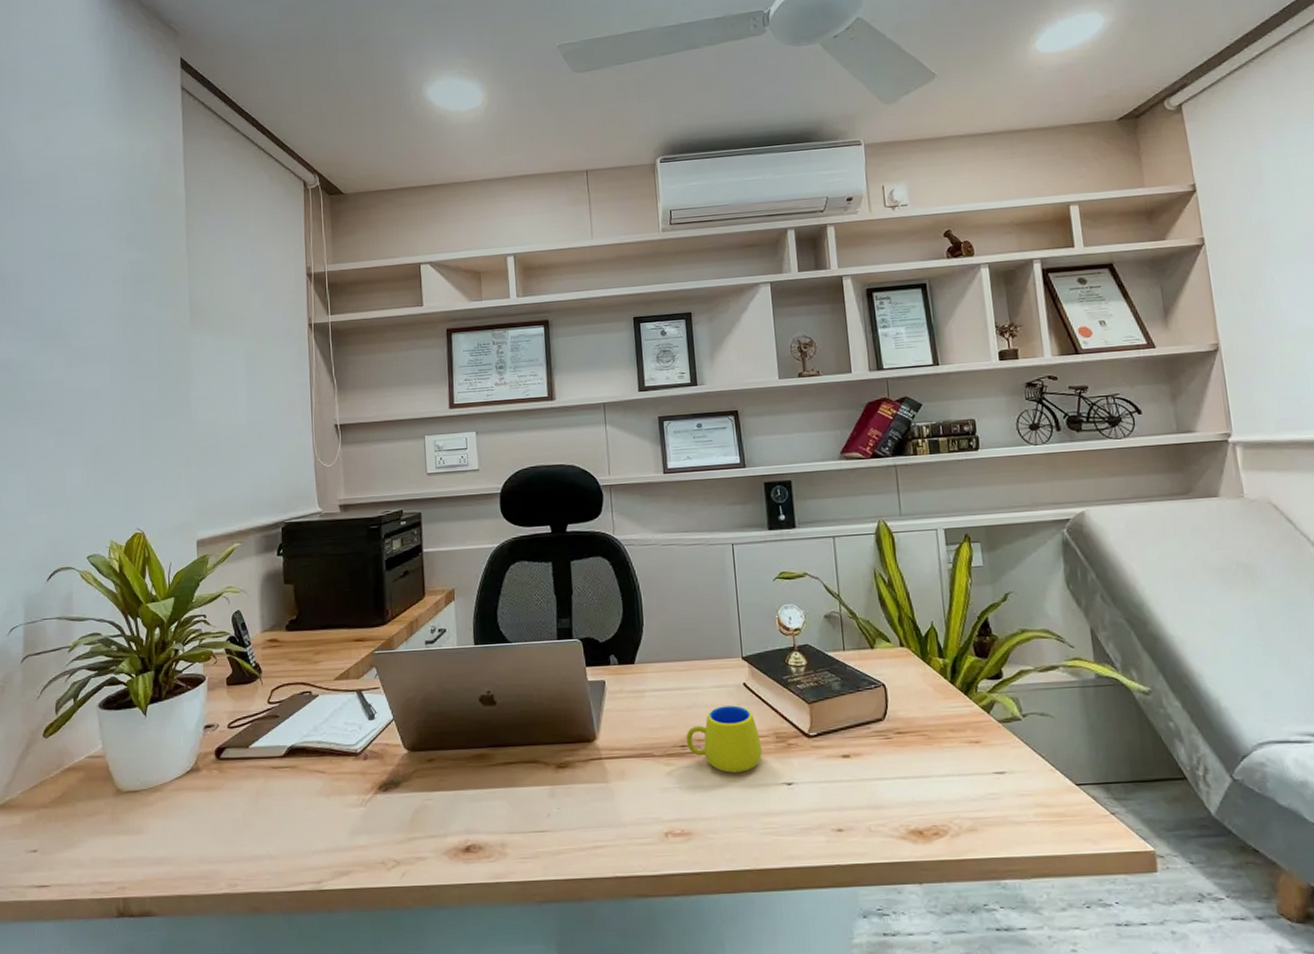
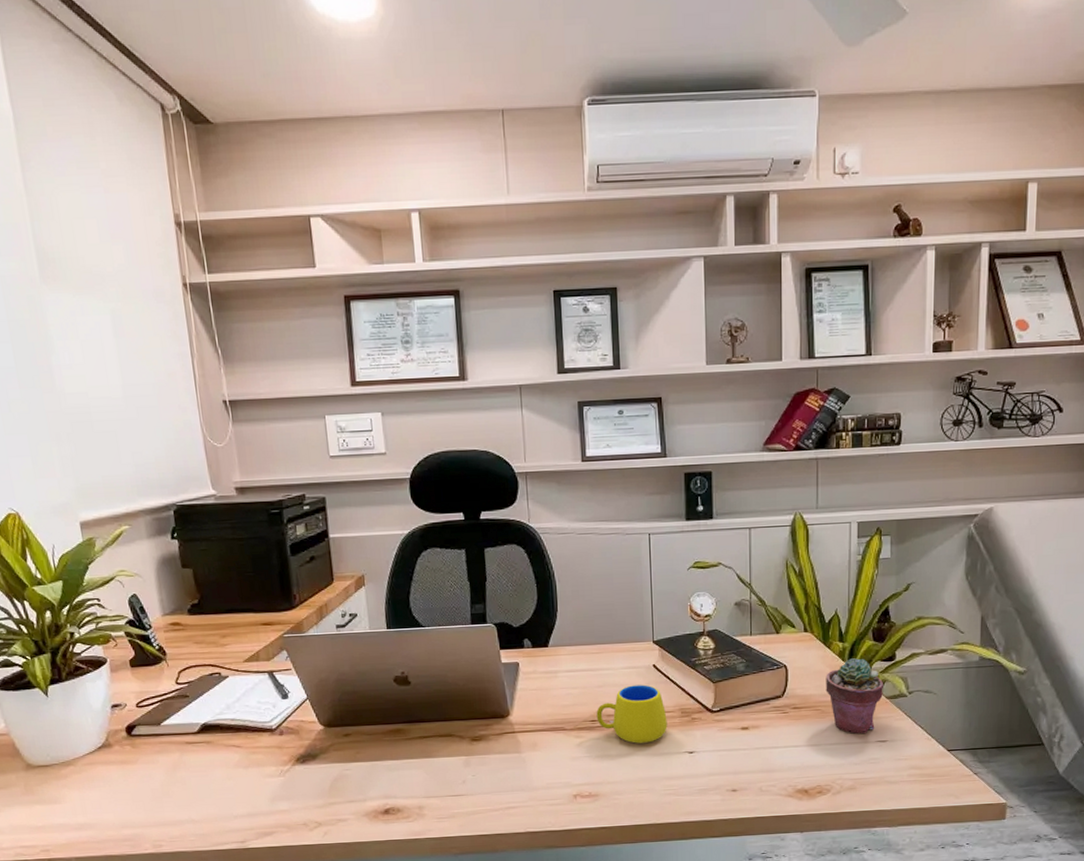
potted succulent: none [928,676,994,764] -> present [826,658,883,734]

